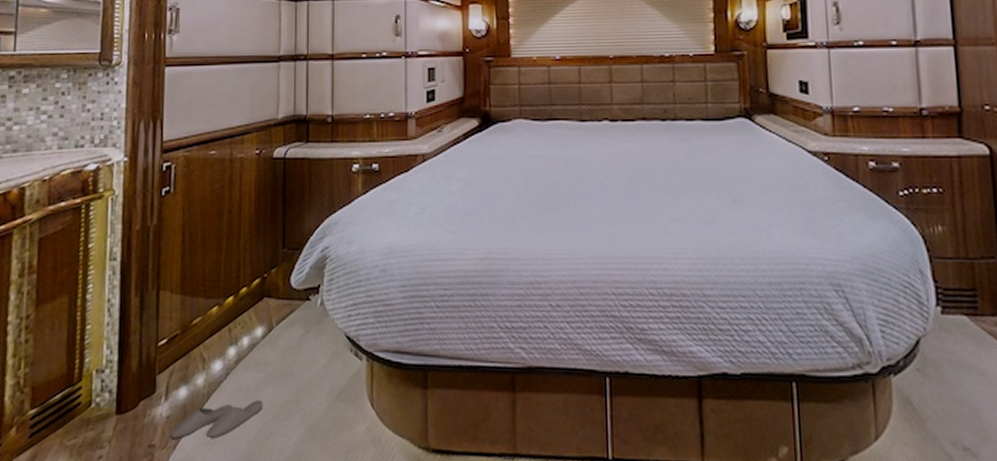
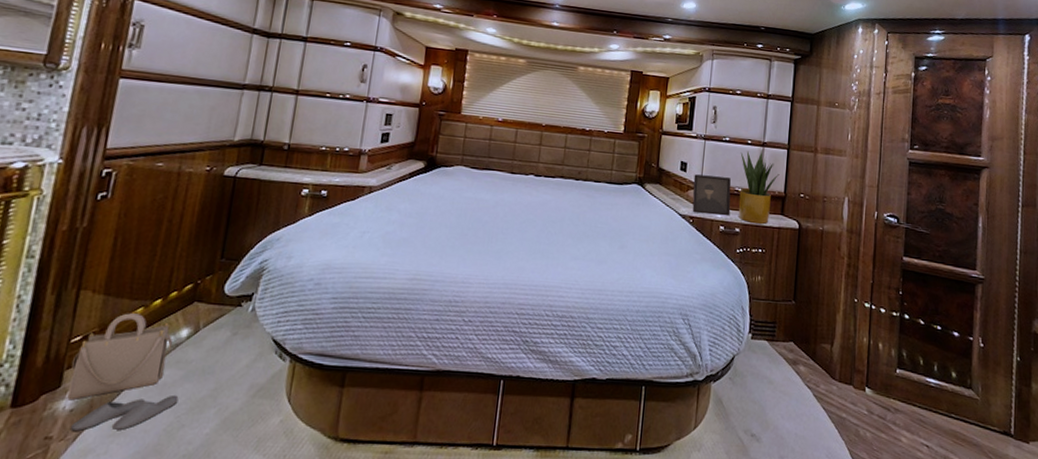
handbag: none [161,313,250,407] -> present [67,313,173,401]
picture frame: none [820,95,882,147] -> present [692,174,731,216]
planter: none [883,51,948,154] -> present [738,149,780,225]

